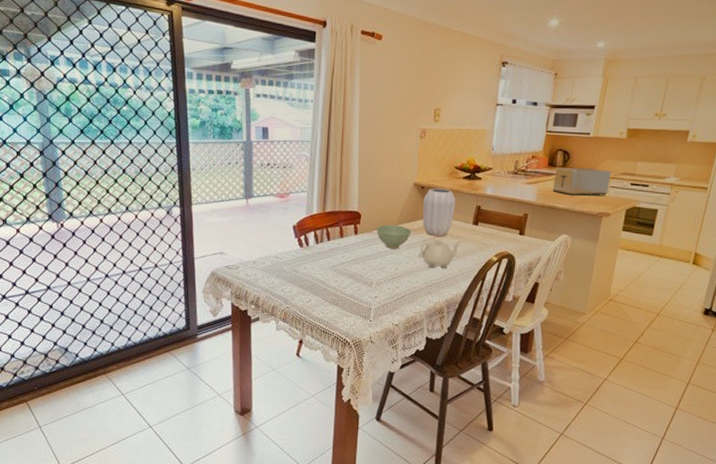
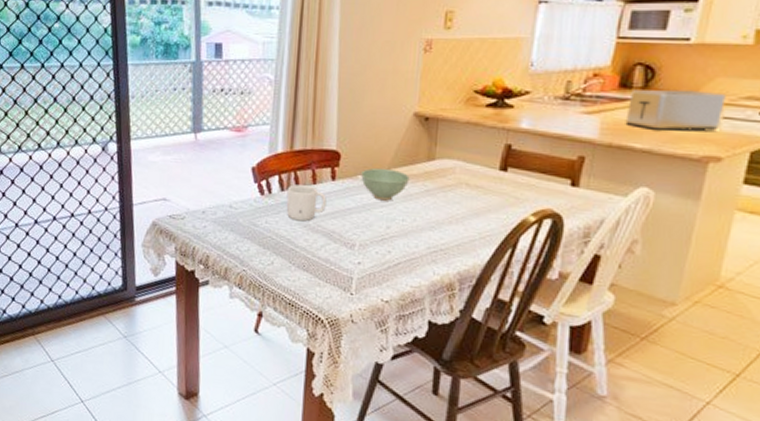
mug: none [320,238,351,267] -> present [286,184,327,222]
teapot: present [418,239,462,269] -> none [419,189,483,230]
vase: present [422,188,456,237] -> none [425,119,475,187]

